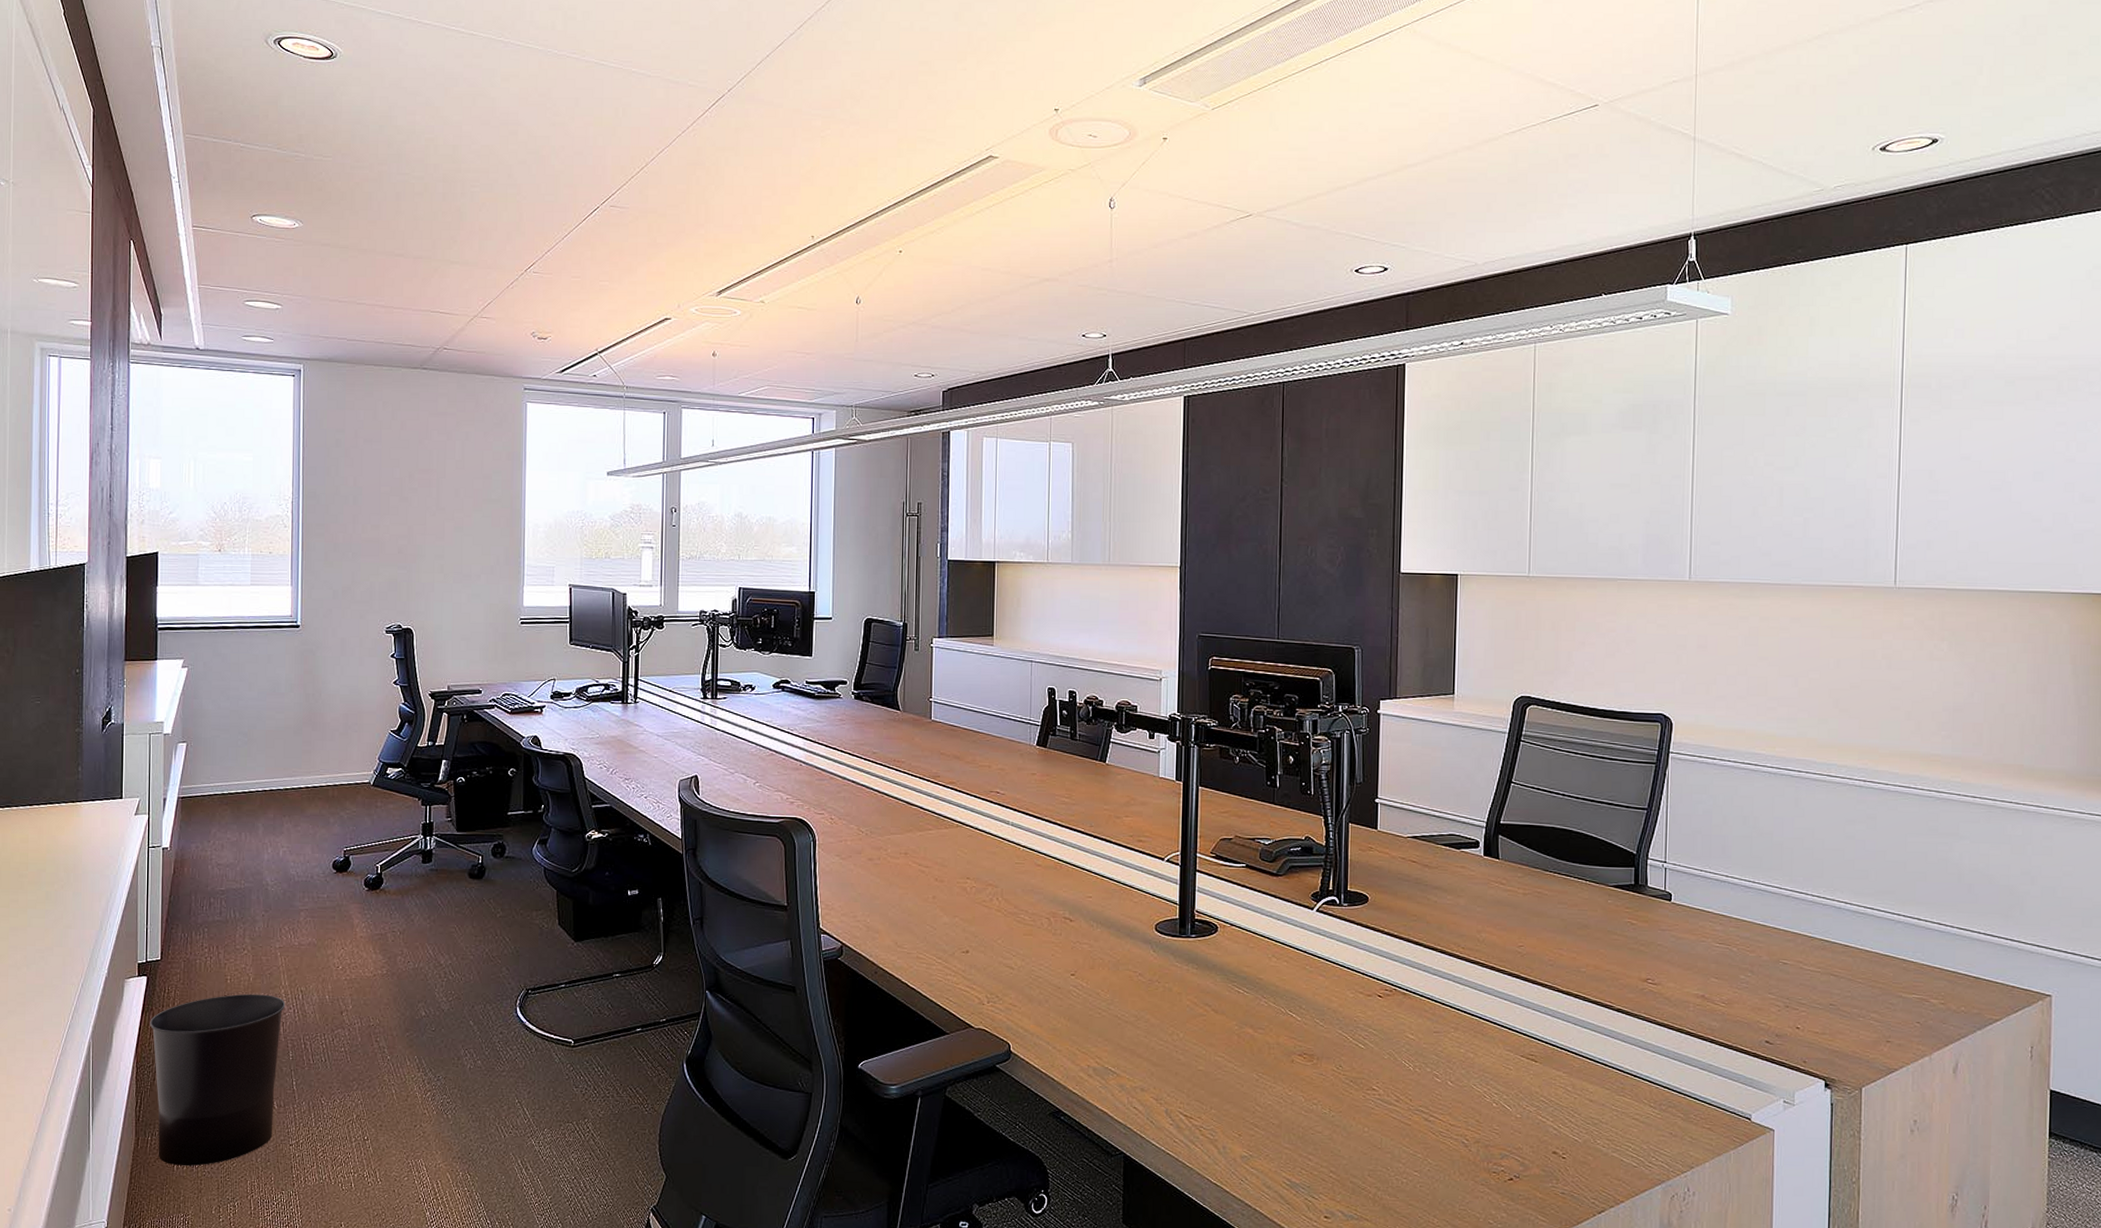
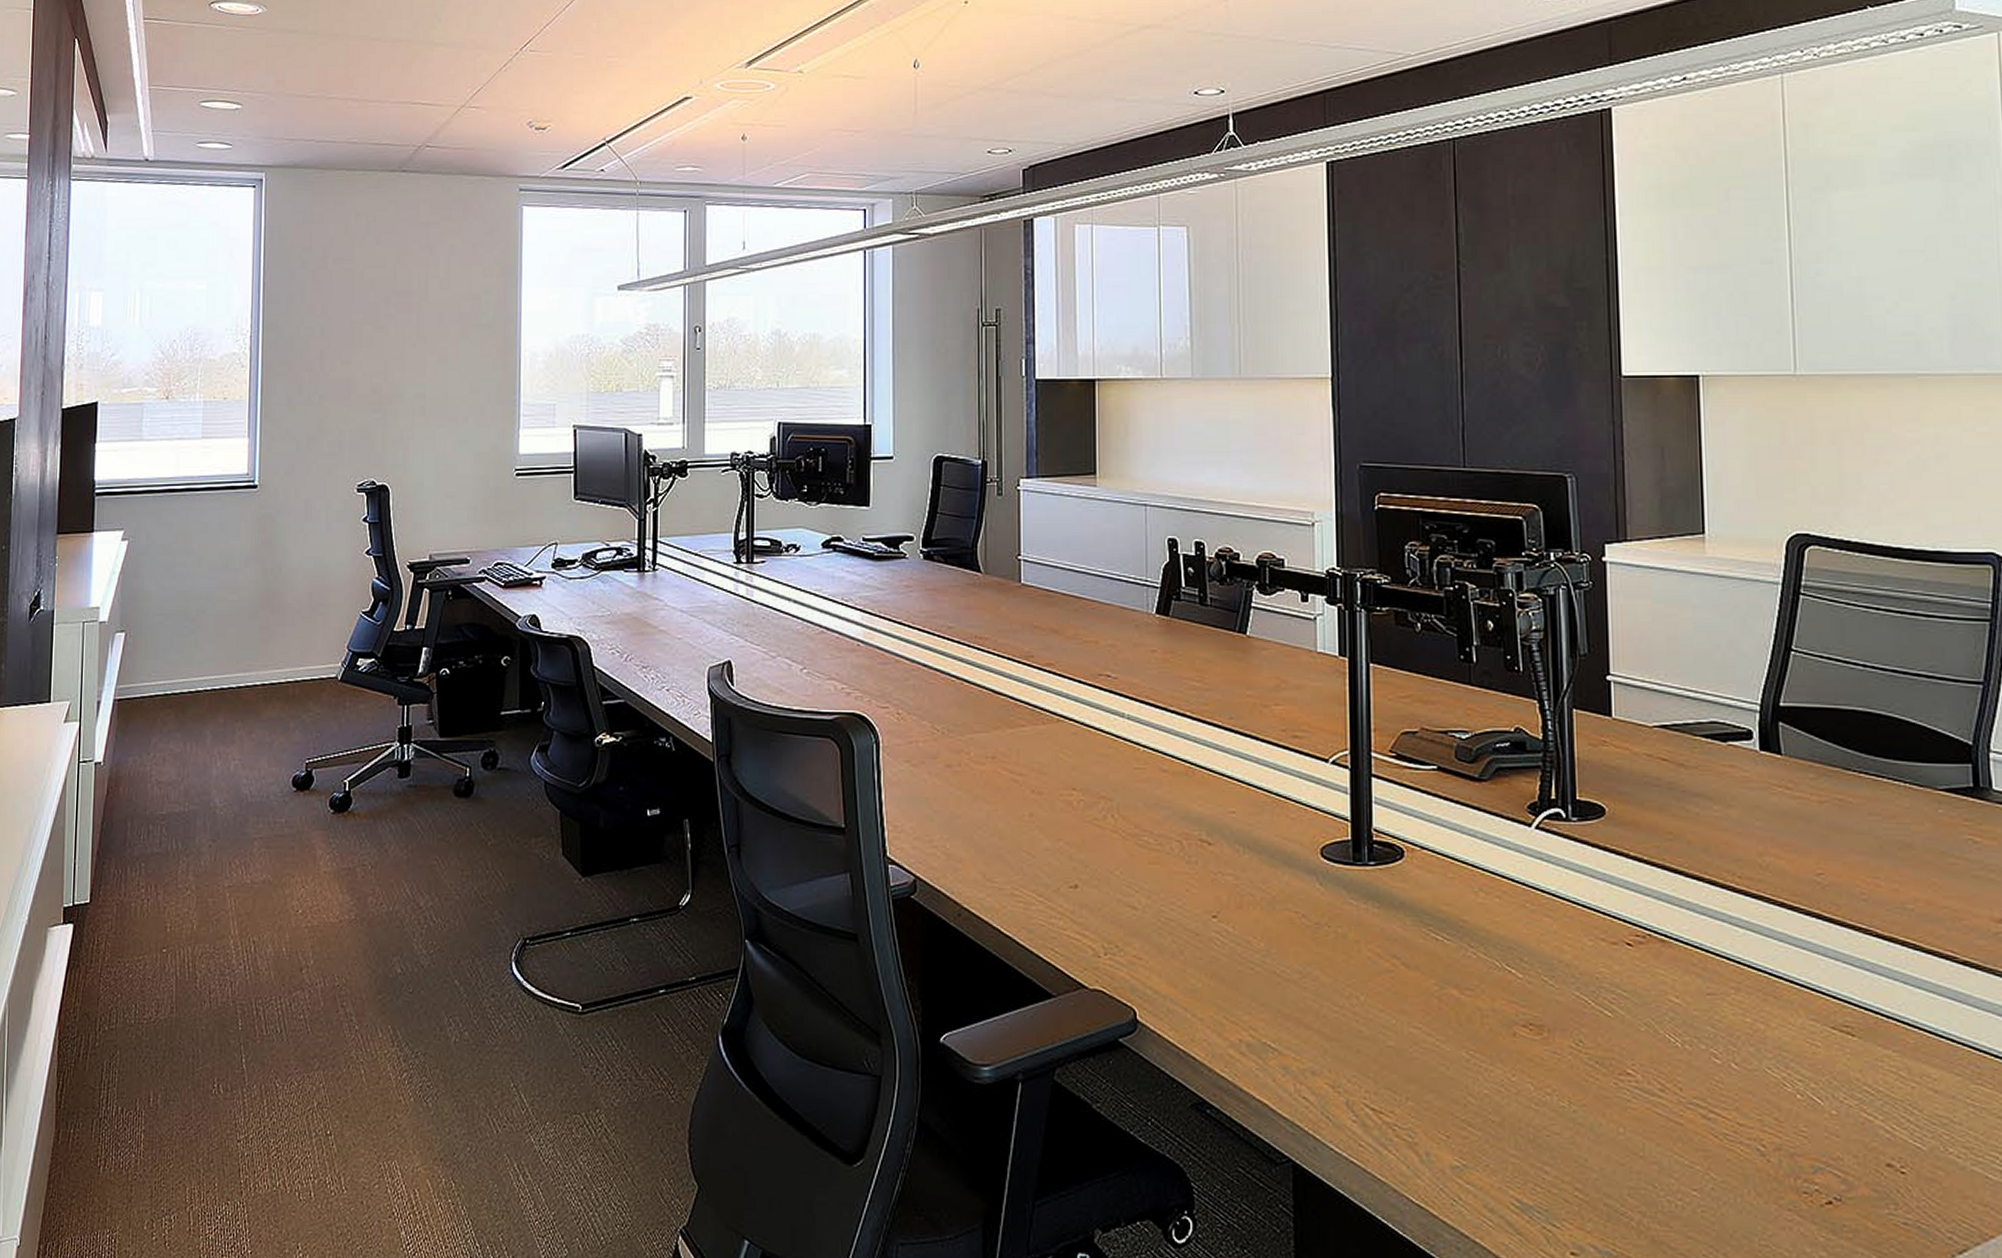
waste bin: present [150,994,286,1166] -> none [76,945,235,1167]

